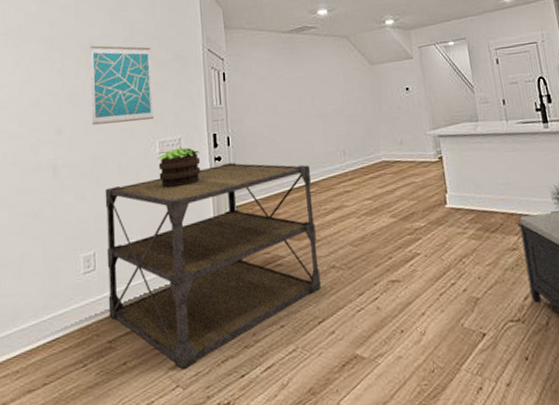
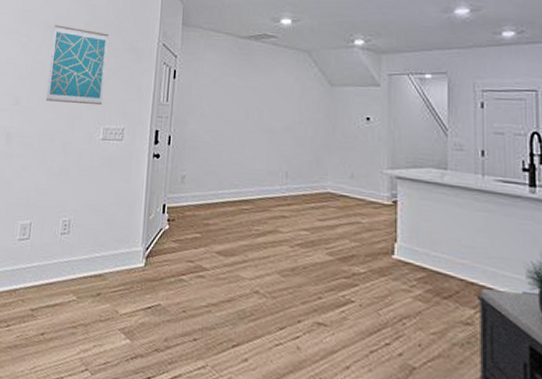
shelving unit: present [105,162,321,369] -> none [35,162,248,355]
potted plant: present [158,147,201,189] -> none [98,137,140,177]

